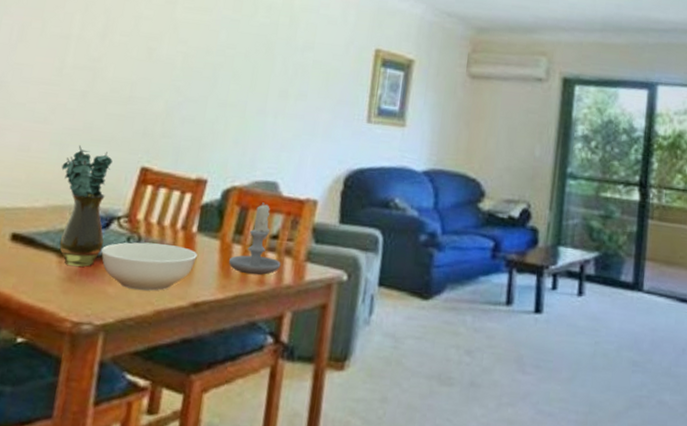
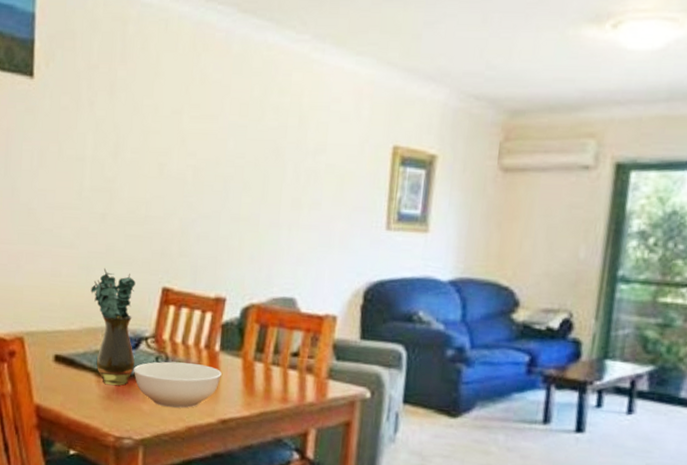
candle: present [229,202,281,276] -> none [252,319,303,393]

